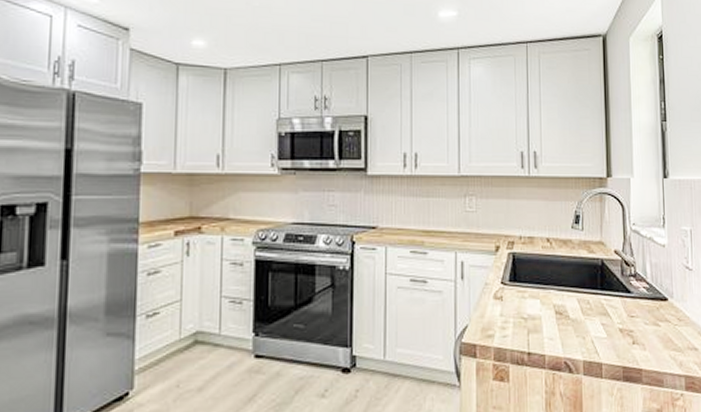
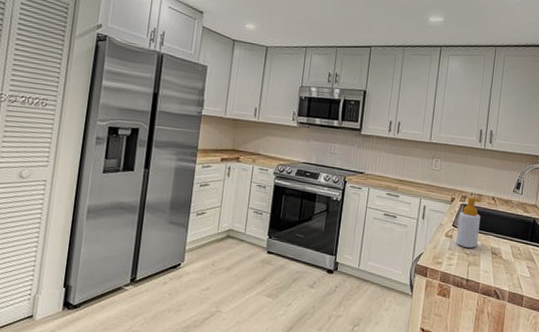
soap bottle: none [508,243,536,310] -> present [456,197,481,248]

